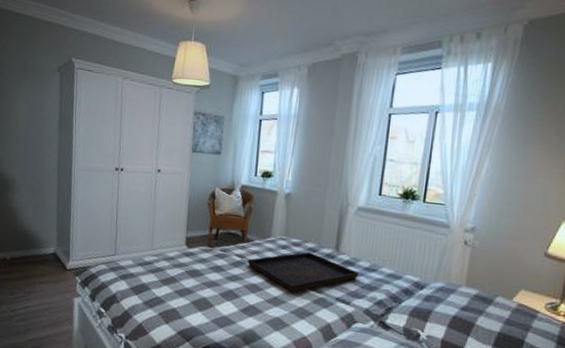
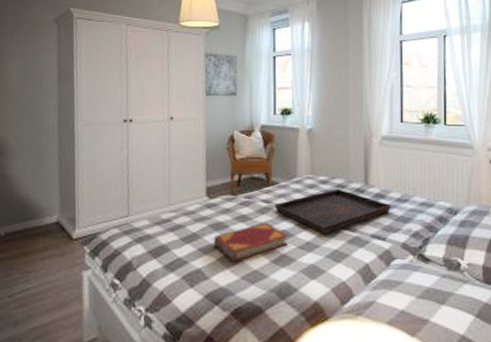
hardback book: none [189,274,257,307] -> present [213,222,288,263]

